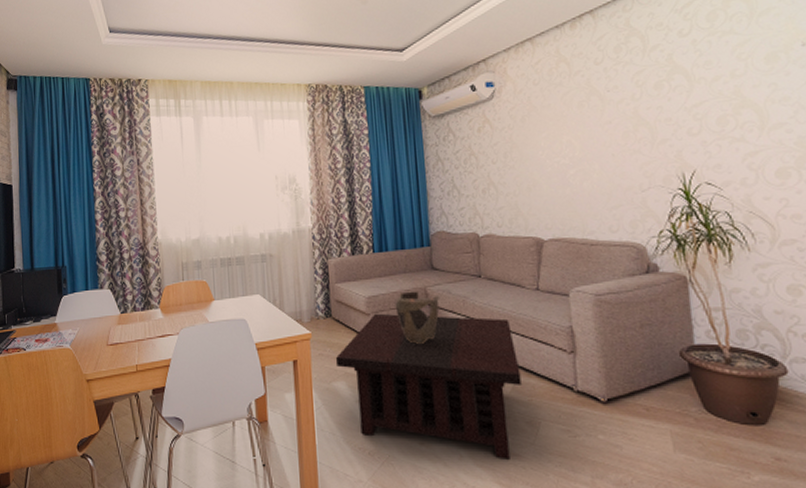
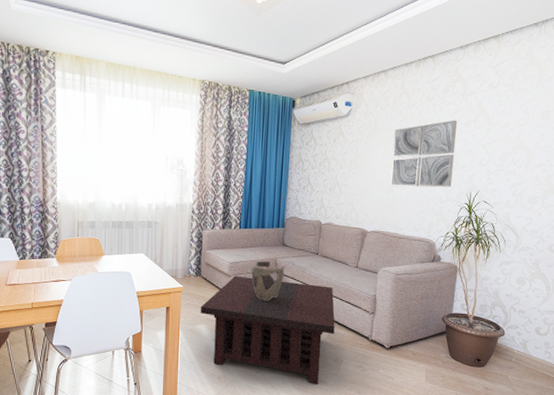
wall art: none [556,83,653,179] -> present [390,120,458,188]

